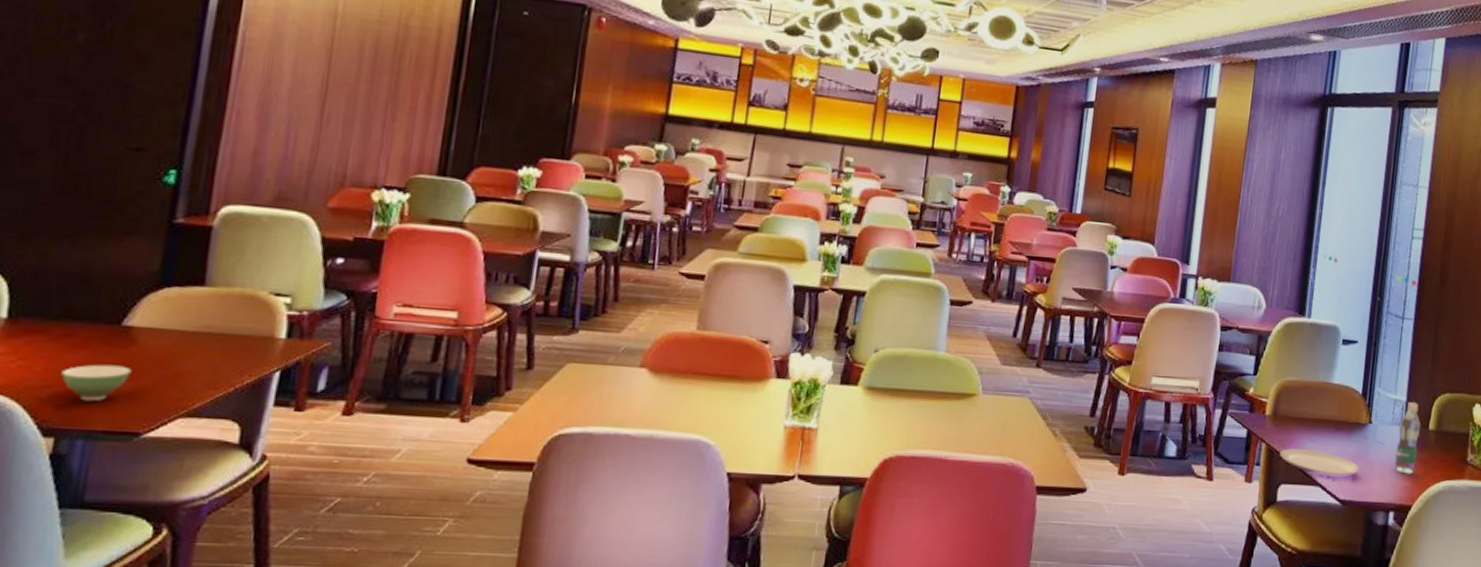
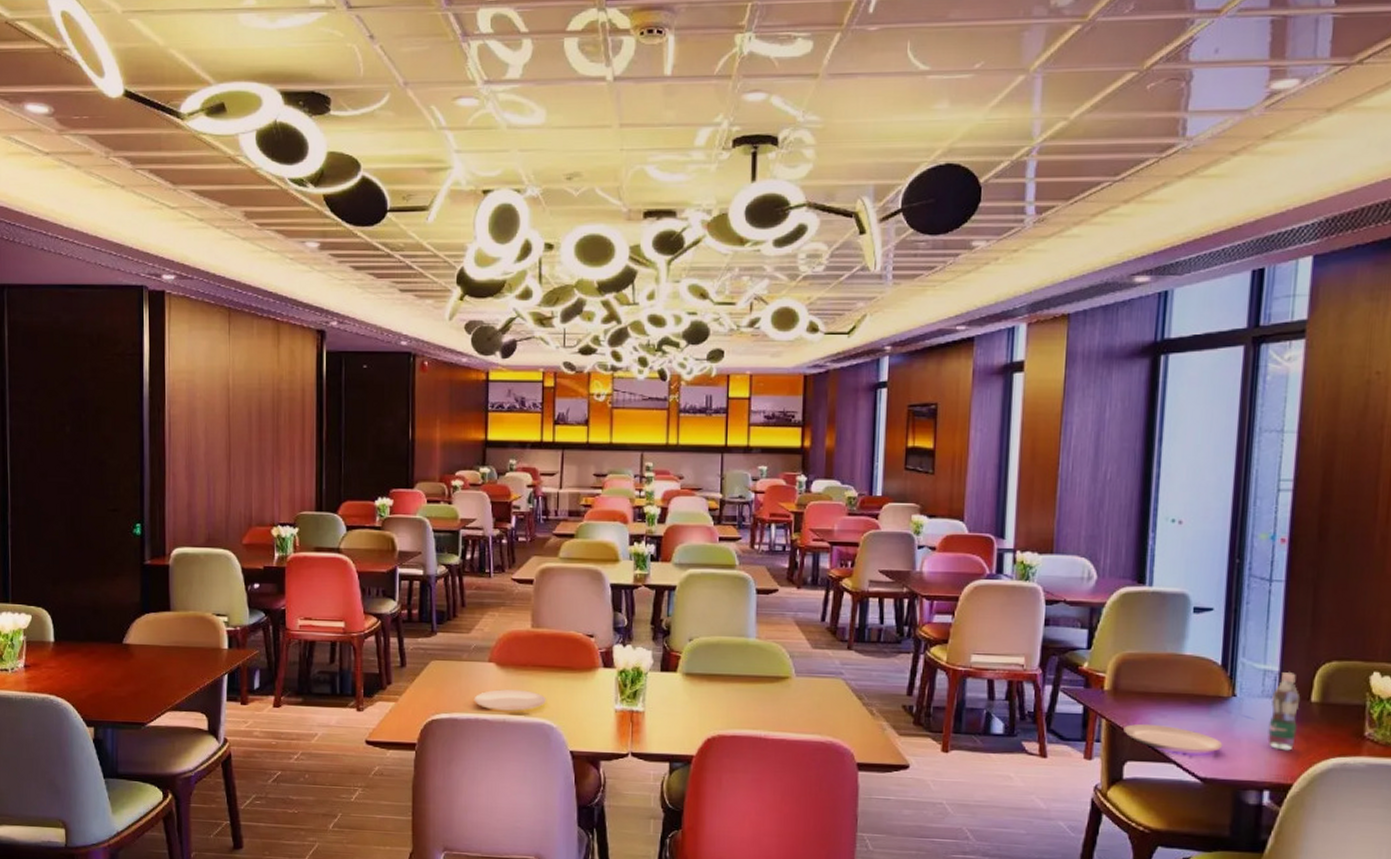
bowl: present [61,364,132,402] -> none [91,673,133,701]
plate: none [616,399,705,426] -> present [474,689,546,711]

